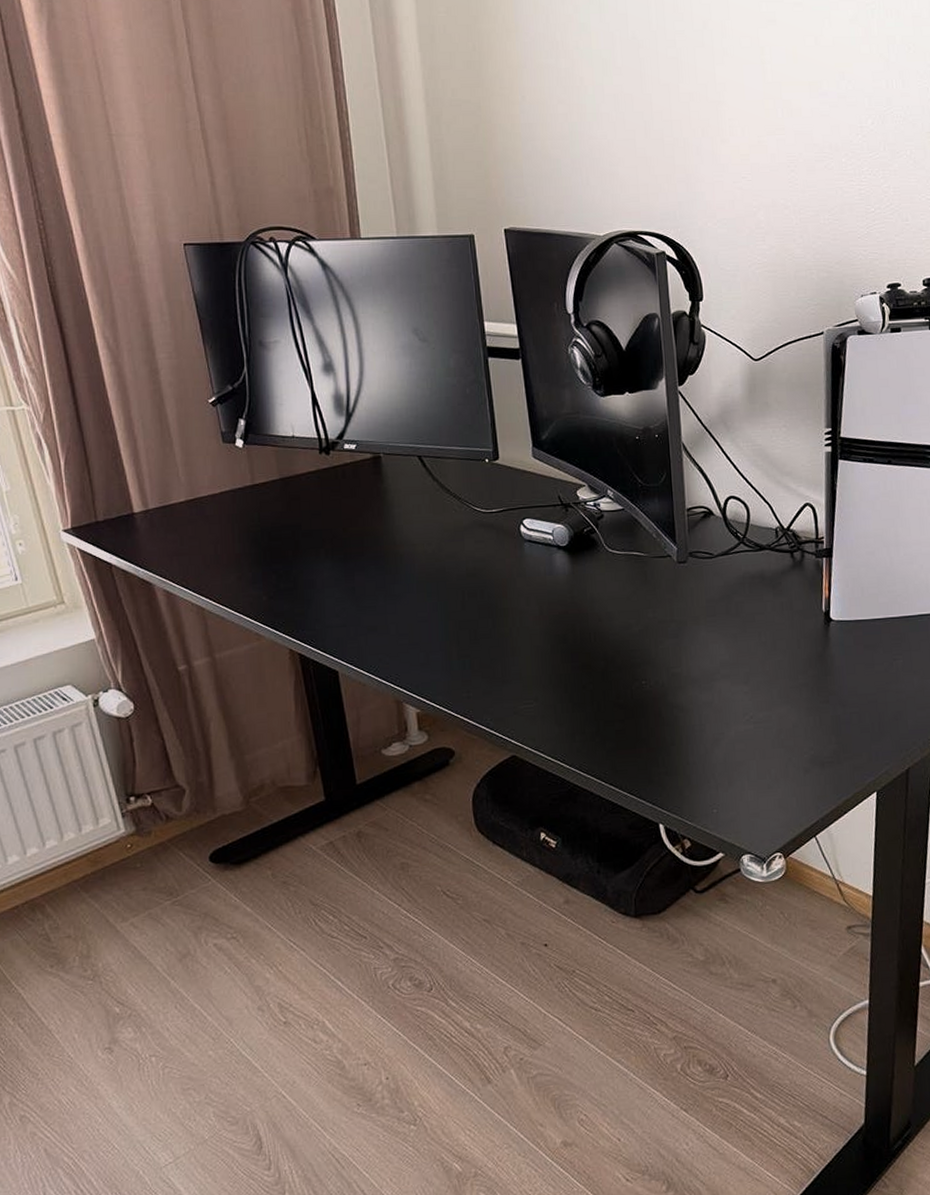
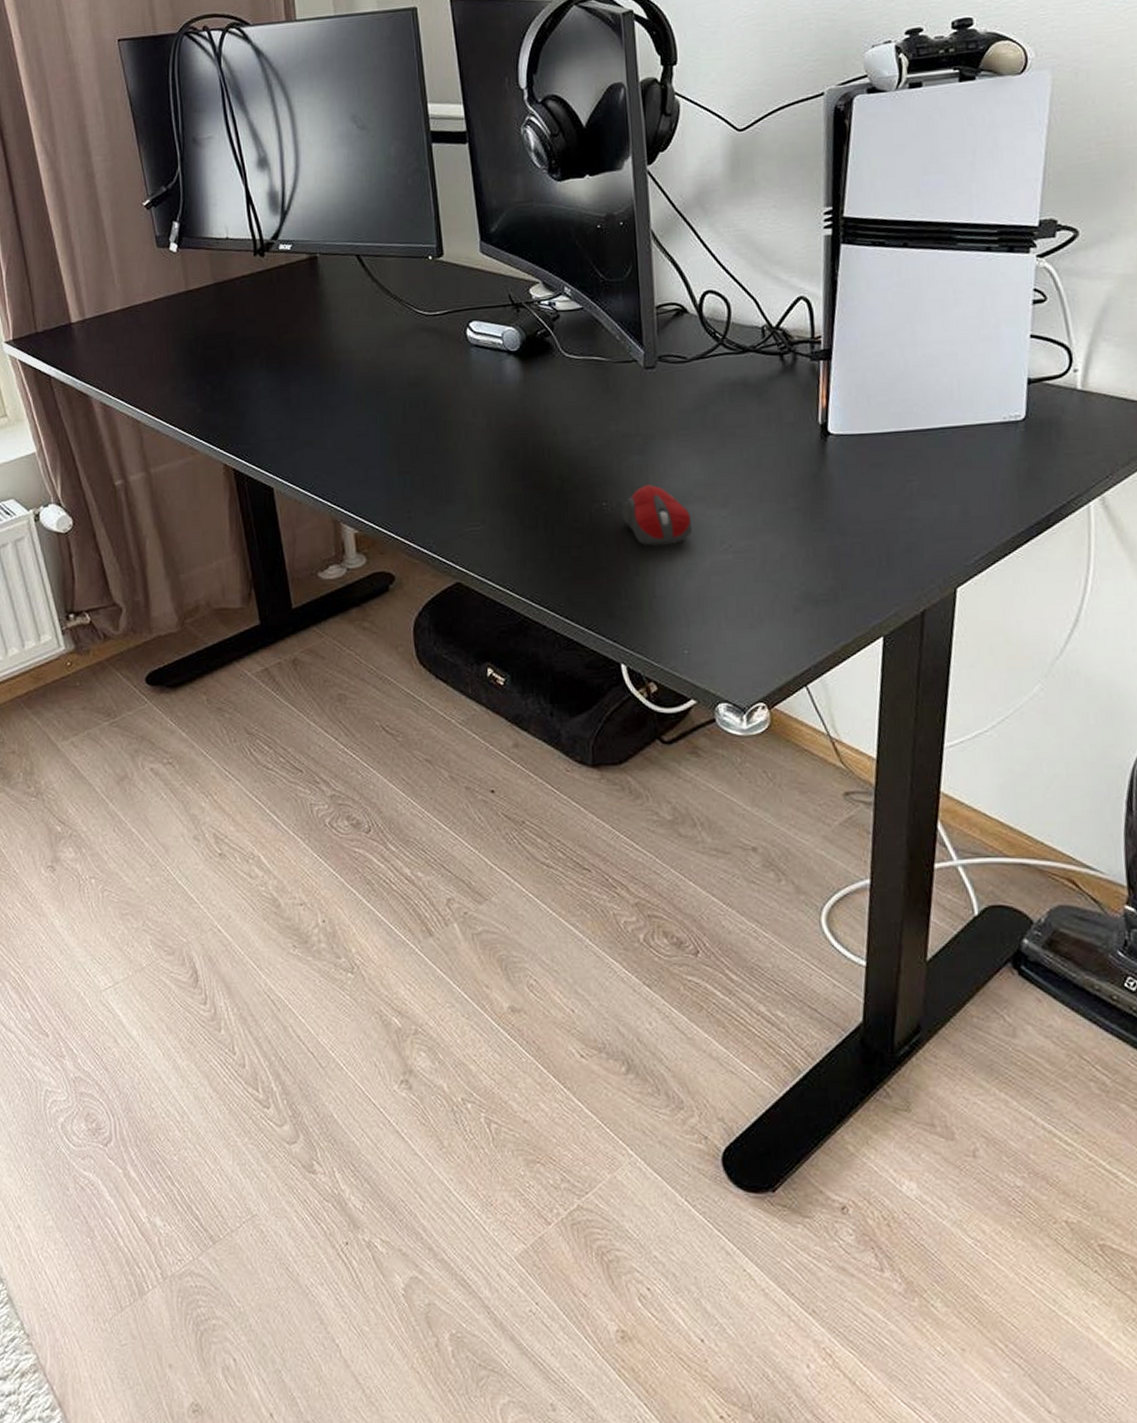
computer mouse: none [659,665,720,719] -> present [621,485,693,547]

